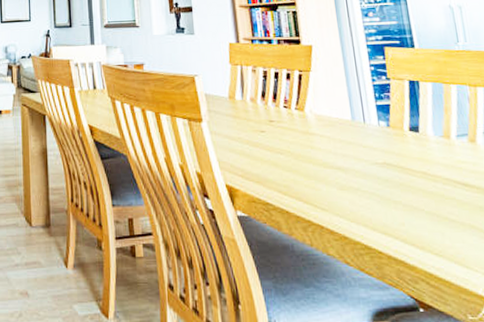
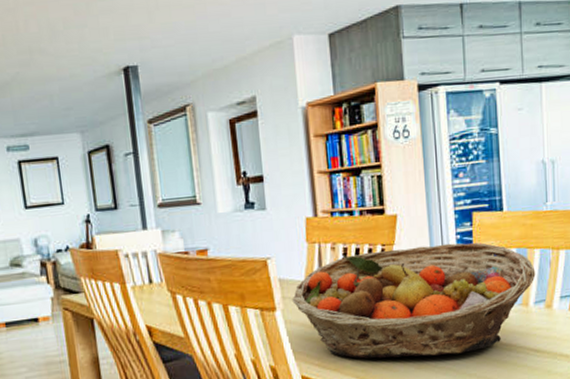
fruit basket: none [217,74,455,179] -> present [292,242,536,359]

